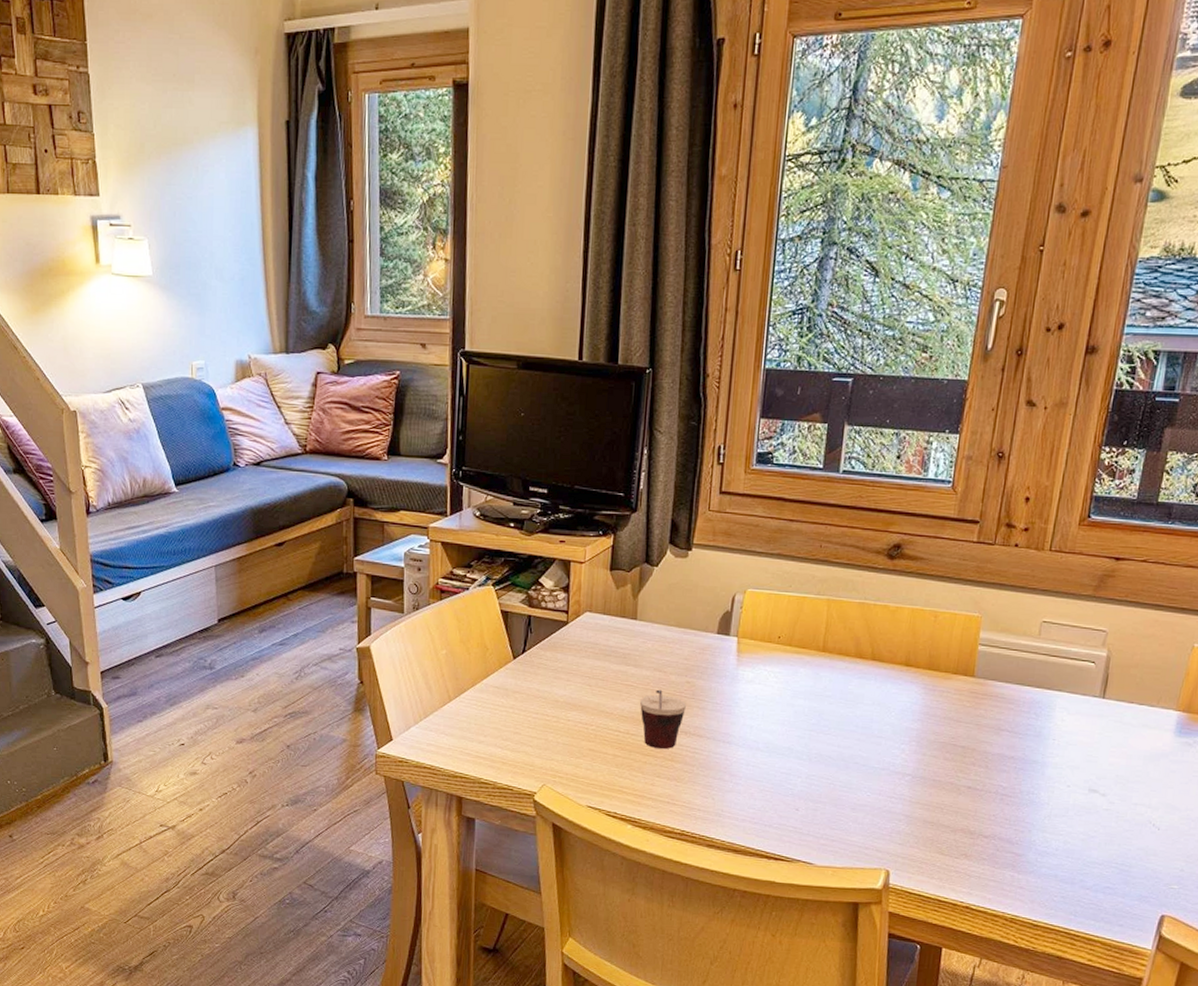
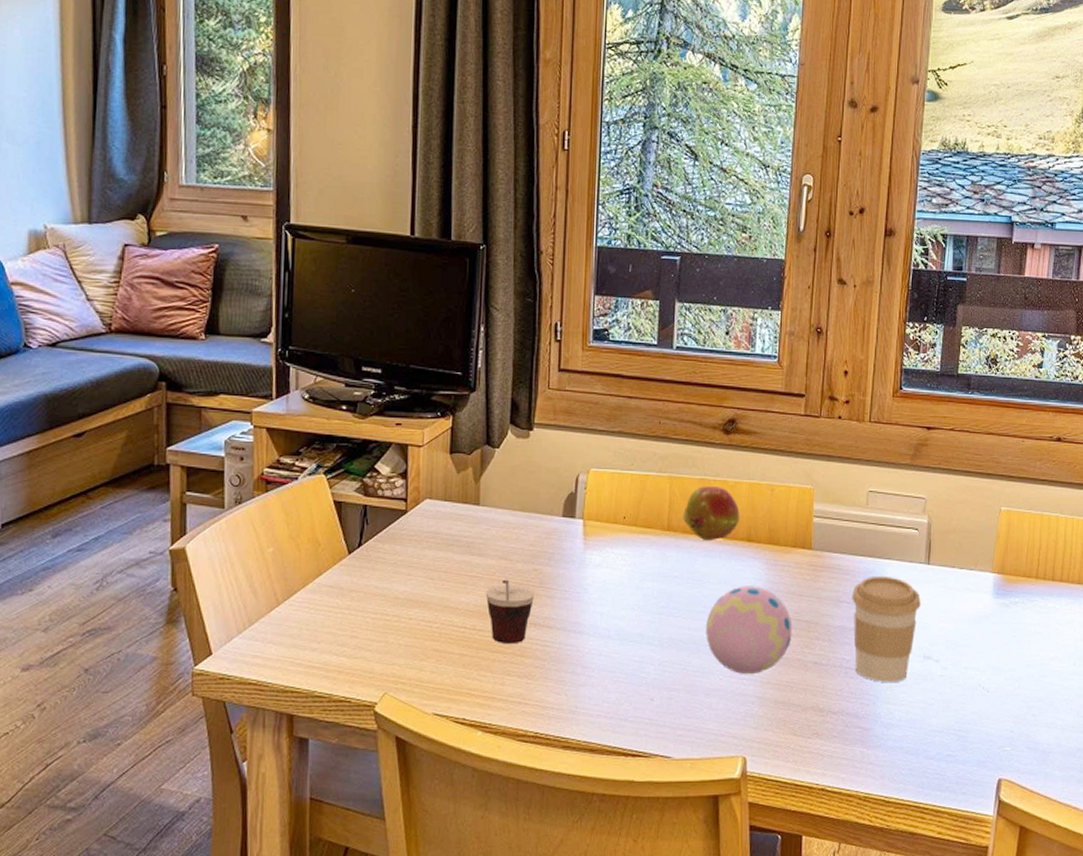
fruit: none [839,610,900,663] -> present [683,486,740,540]
decorative egg: none [856,708,948,793] -> present [706,586,793,674]
coffee cup: none [1012,706,1091,812] -> present [852,575,921,682]

